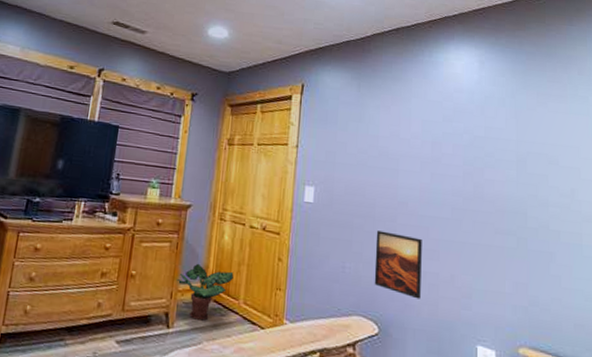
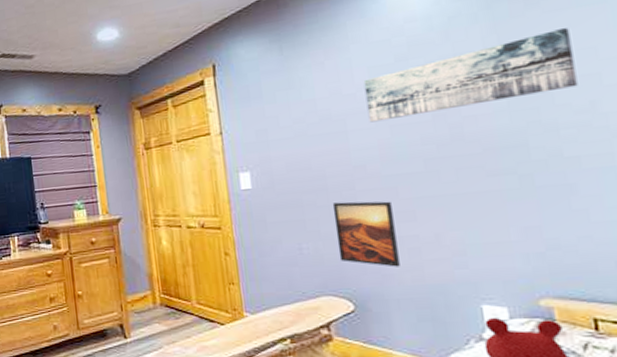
potted plant: present [177,263,234,321] -> none [123,273,181,327]
wall art: none [416,127,565,175] -> present [363,28,578,123]

